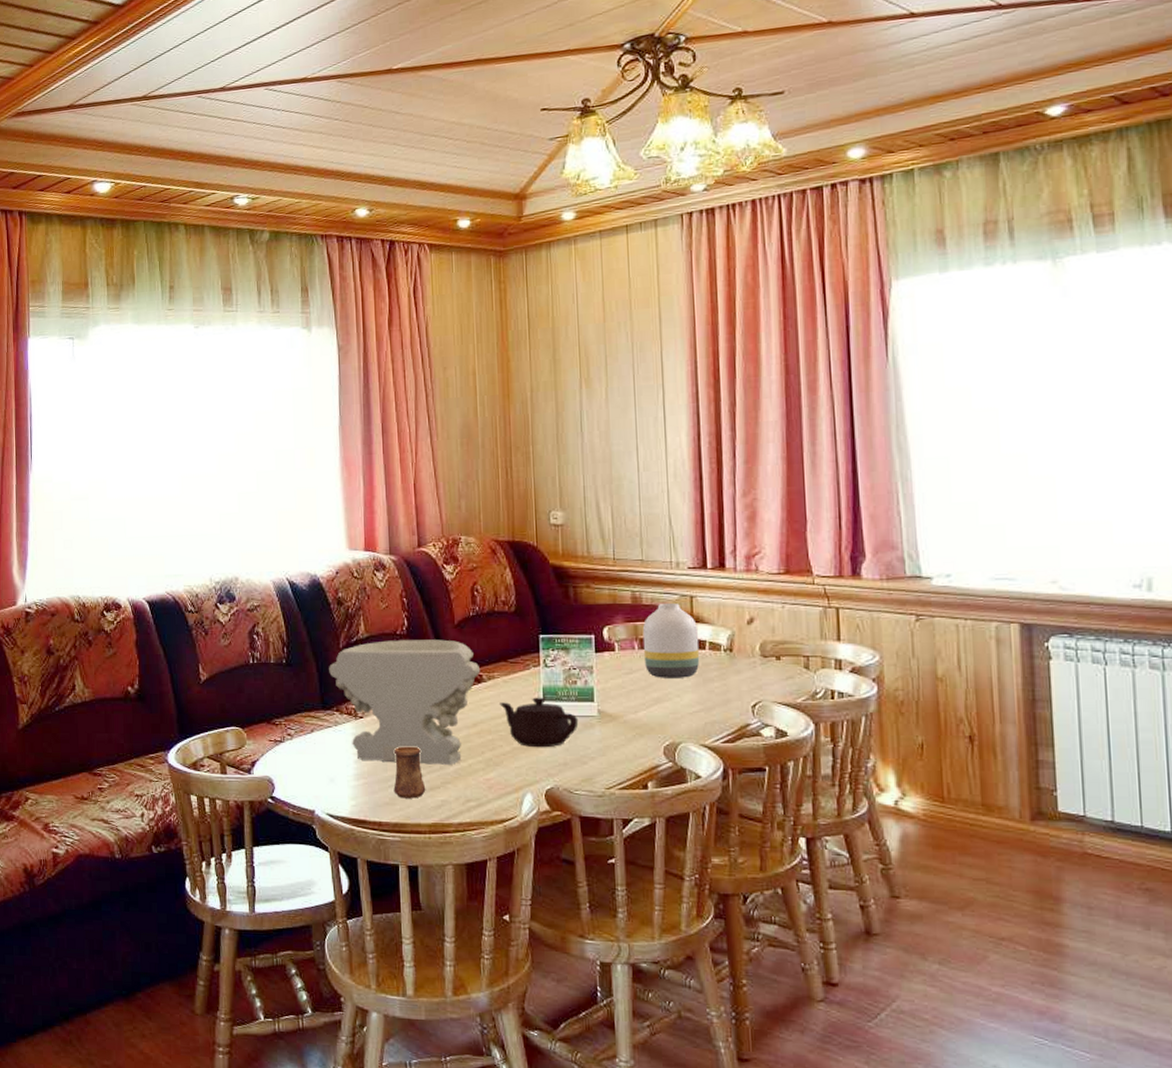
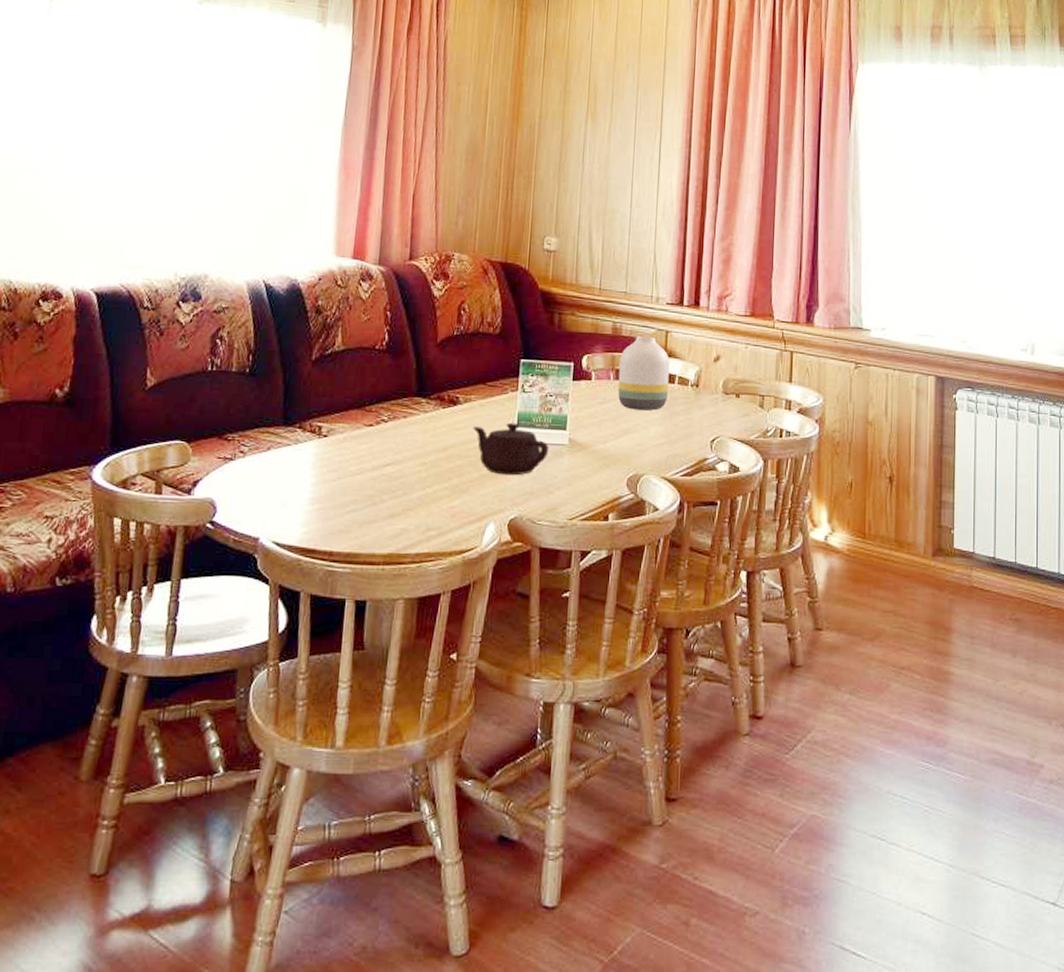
decorative bowl: present [329,639,481,765] -> none [296,355,458,491]
cup: present [393,746,426,799] -> none [350,469,386,526]

